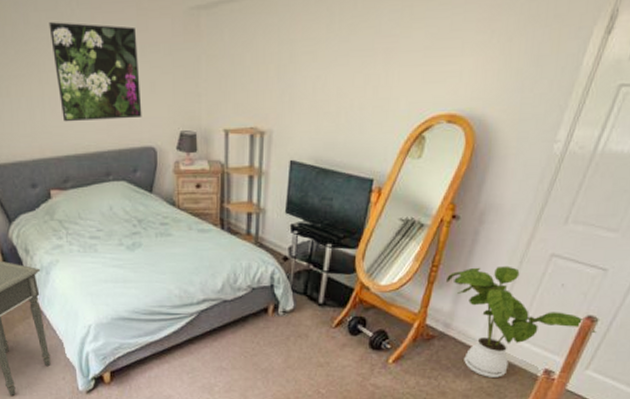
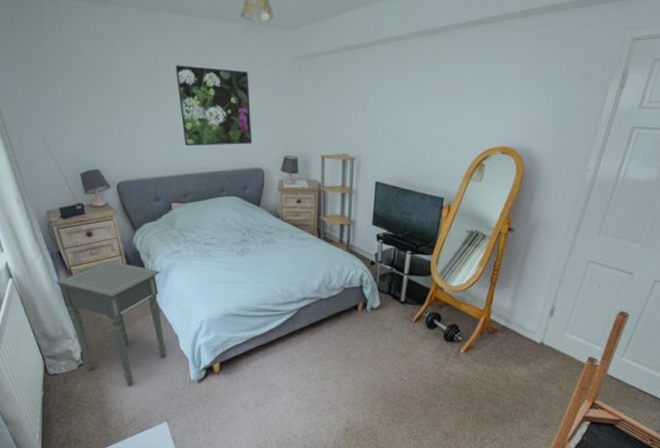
house plant: present [447,266,596,377] -> none [506,270,628,365]

